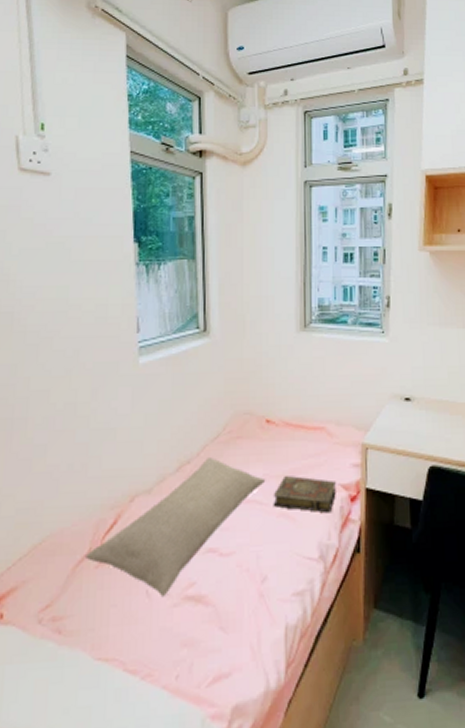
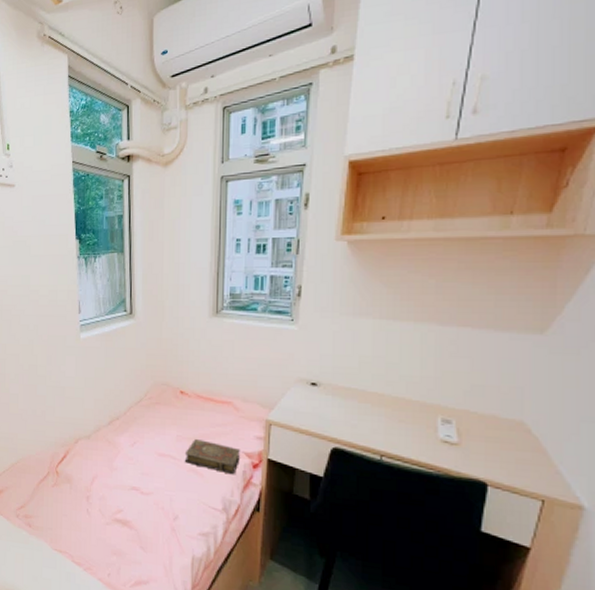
pillow: present [86,457,266,598] -> none [45,417,179,517]

